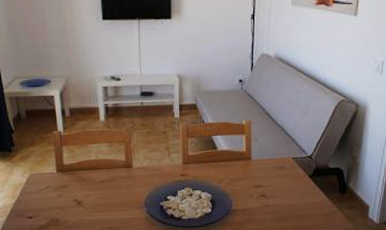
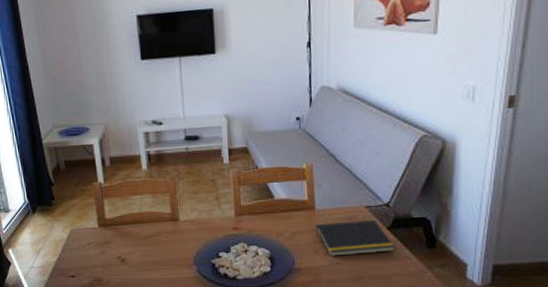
notepad: none [250,168,315,200] -> present [314,219,395,256]

